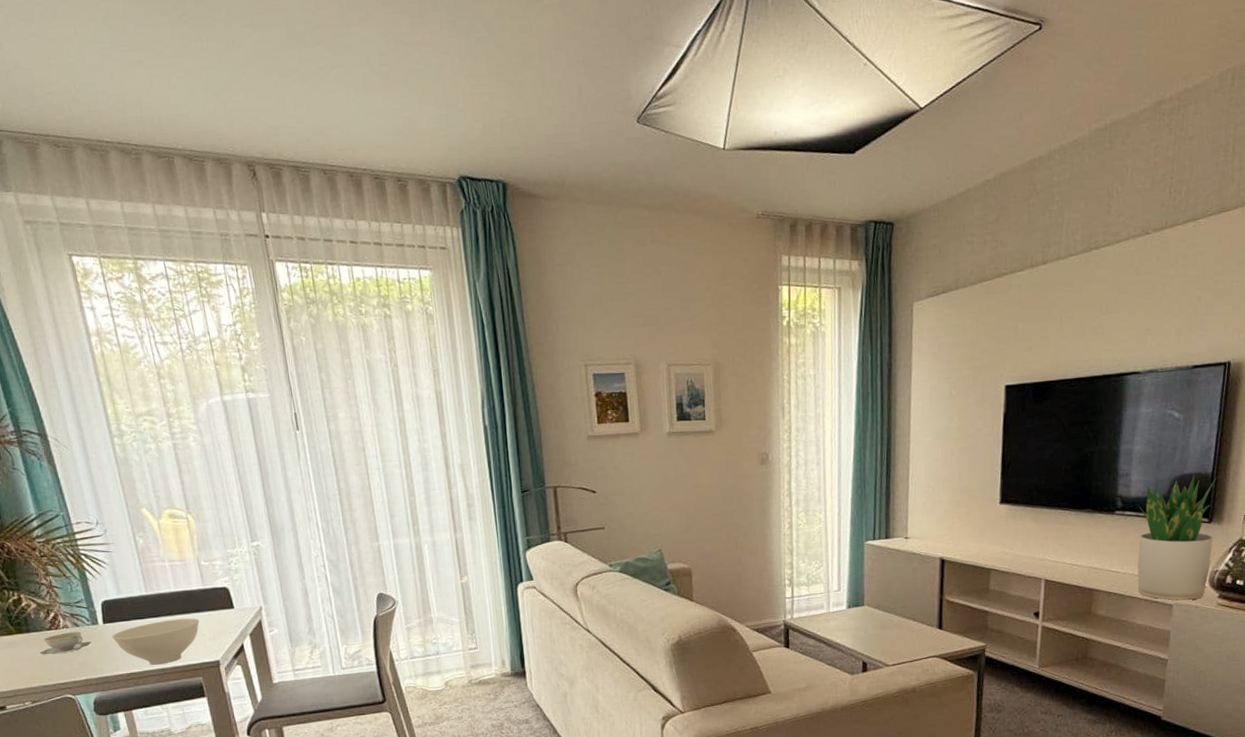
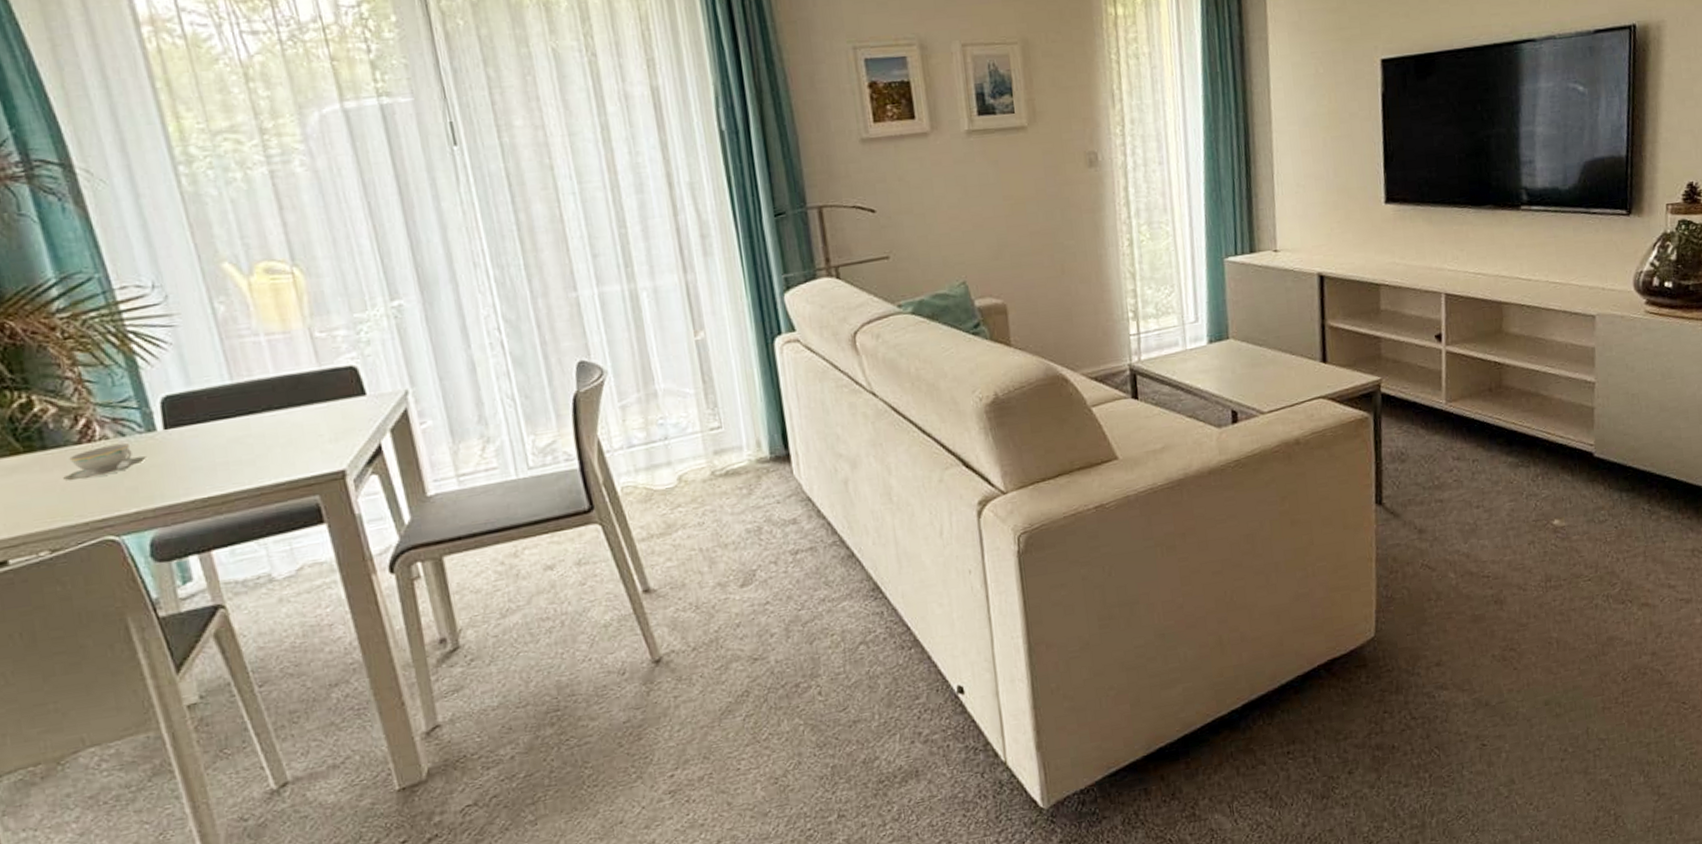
bowl: present [112,618,200,665] -> none [178,412,314,484]
planter: present [1137,475,1216,601] -> none [1546,159,1634,311]

